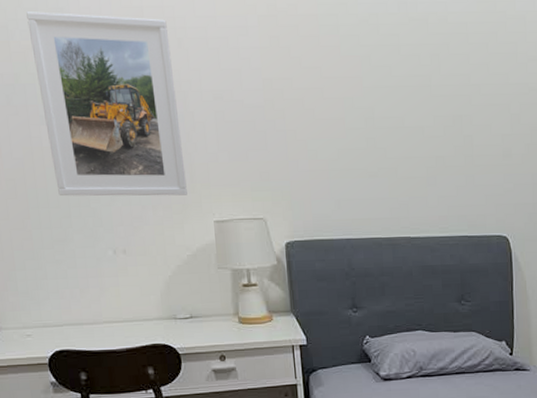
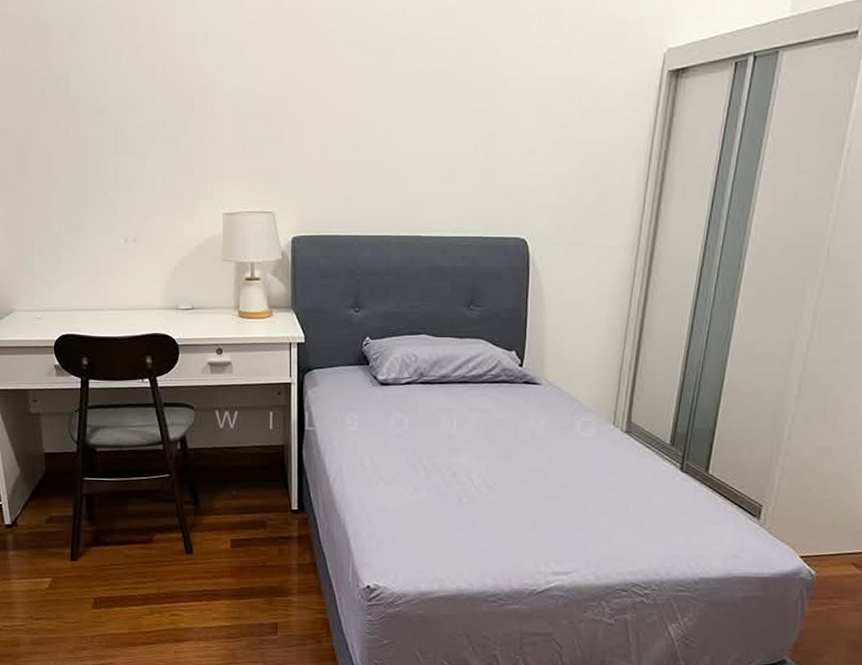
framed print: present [26,12,187,197] -> none [67,9,200,187]

